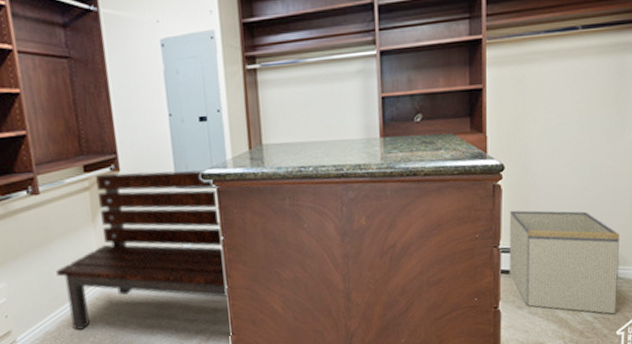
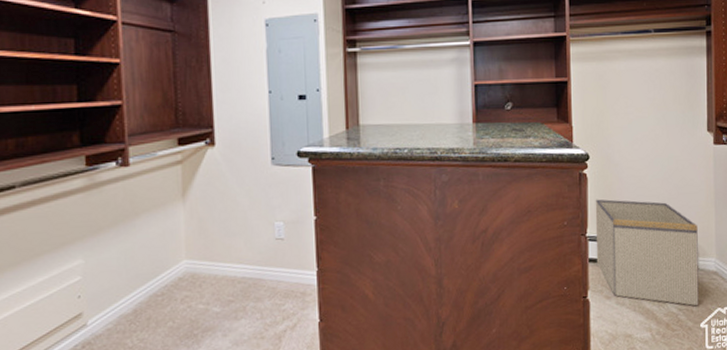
bench: present [56,170,230,330] -> none [139,146,320,313]

